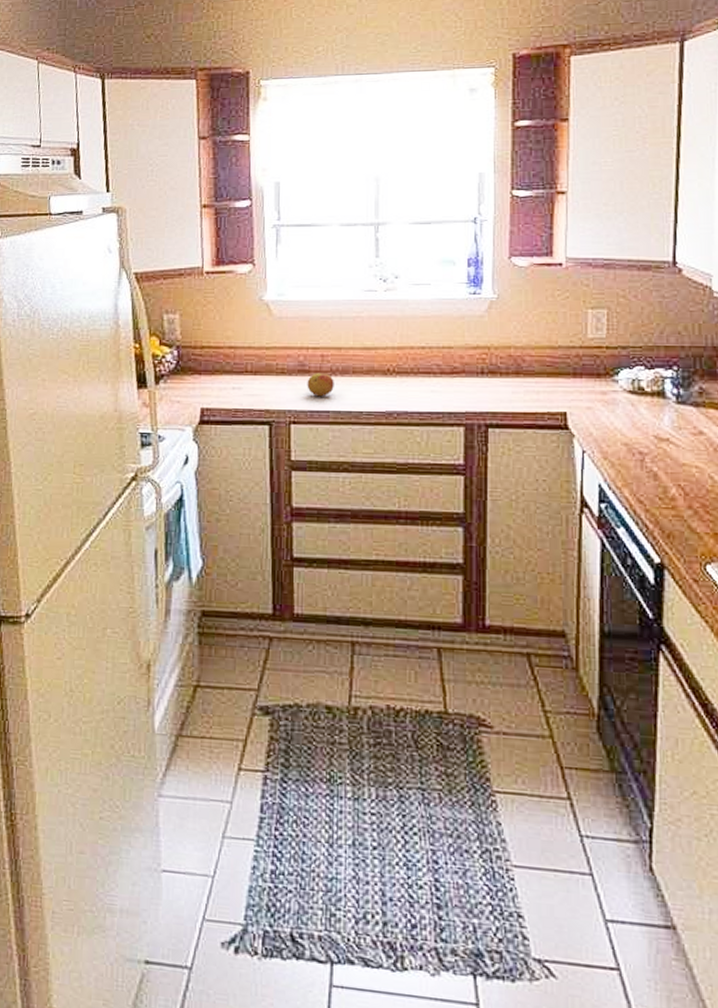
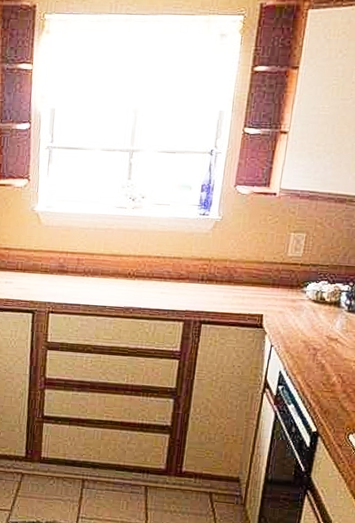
fruit: present [307,372,334,397] -> none [64,273,86,293]

